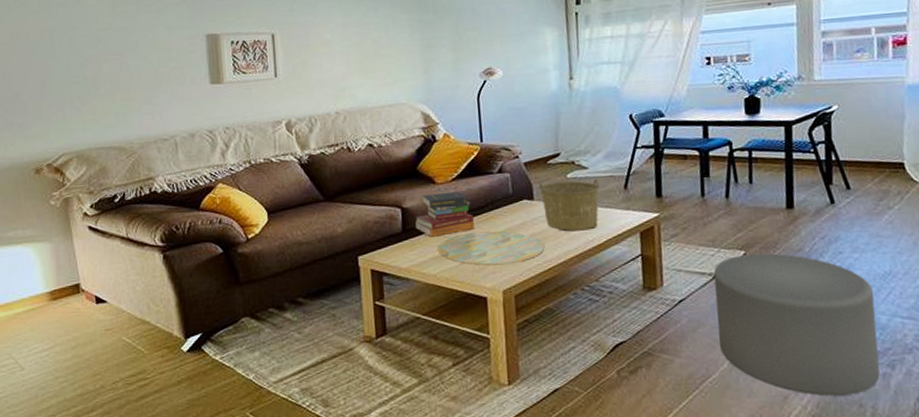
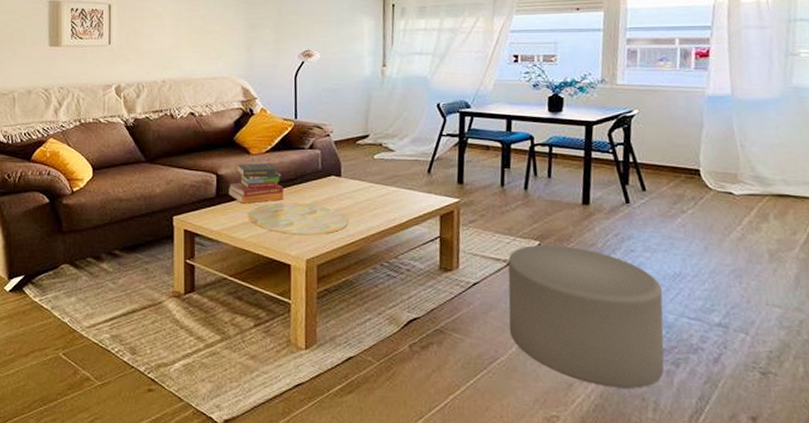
basket: present [539,178,599,232] -> none [347,161,404,210]

